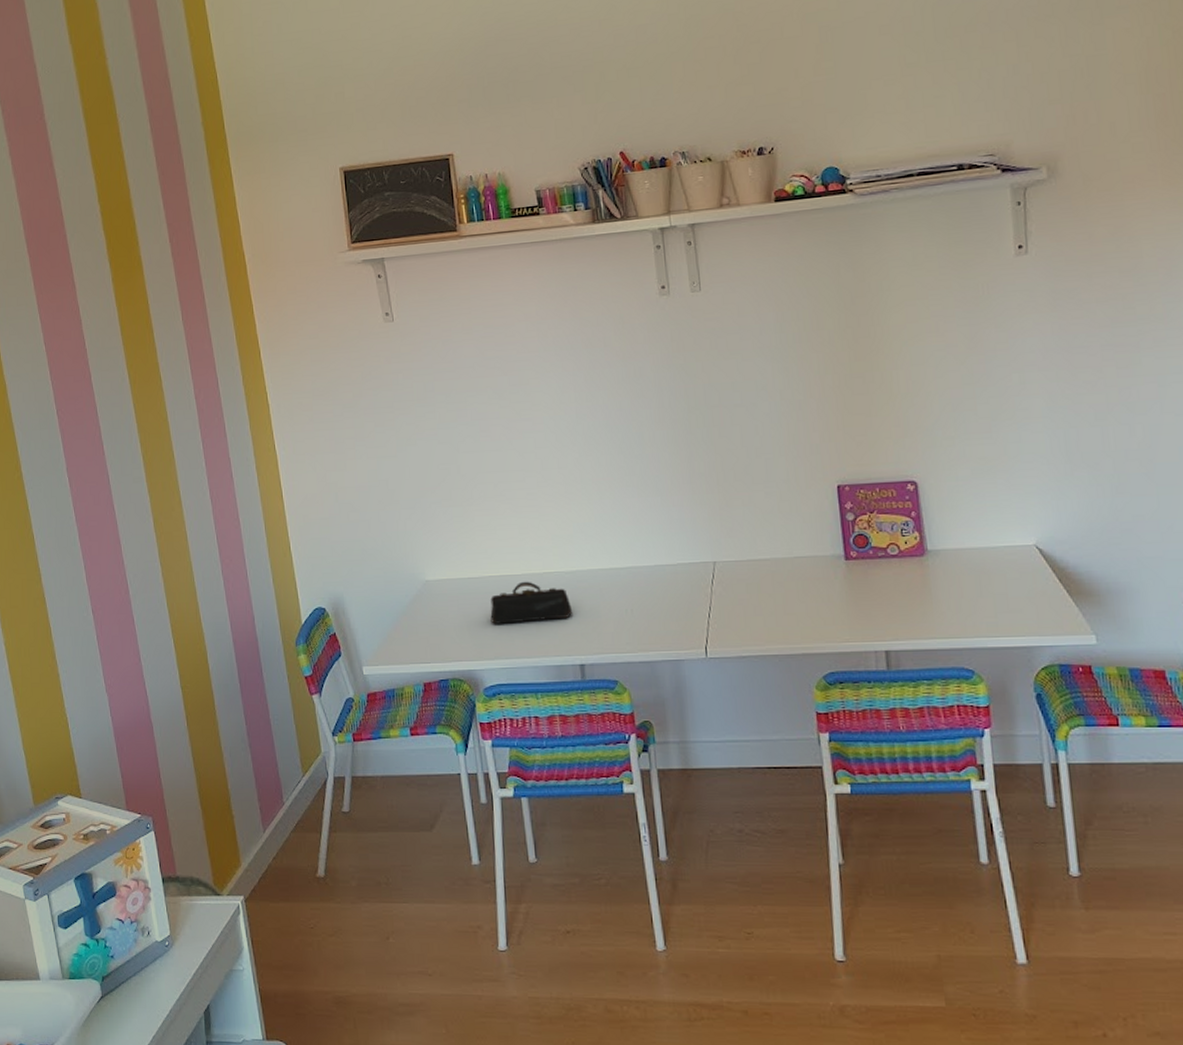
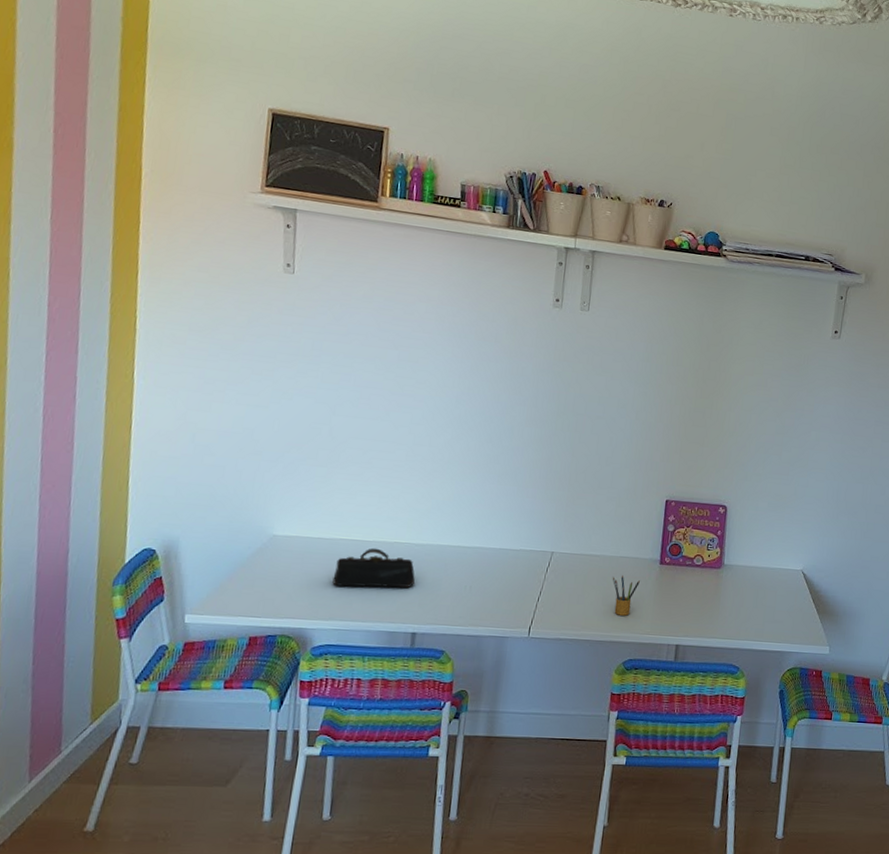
pencil box: none [790,578,825,624] -> present [612,575,640,616]

